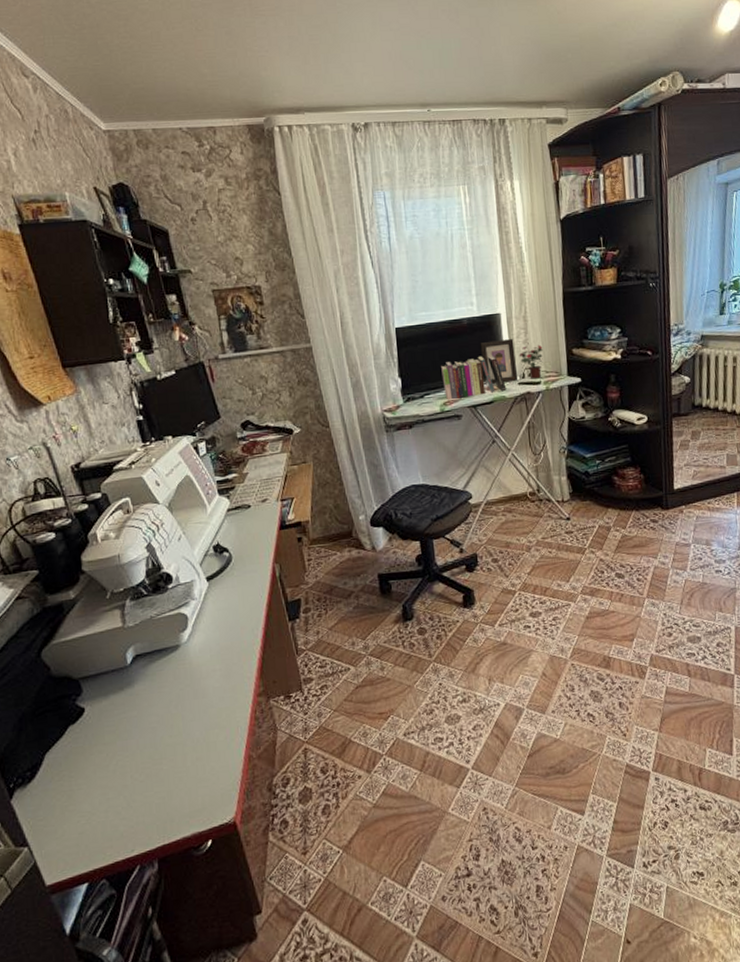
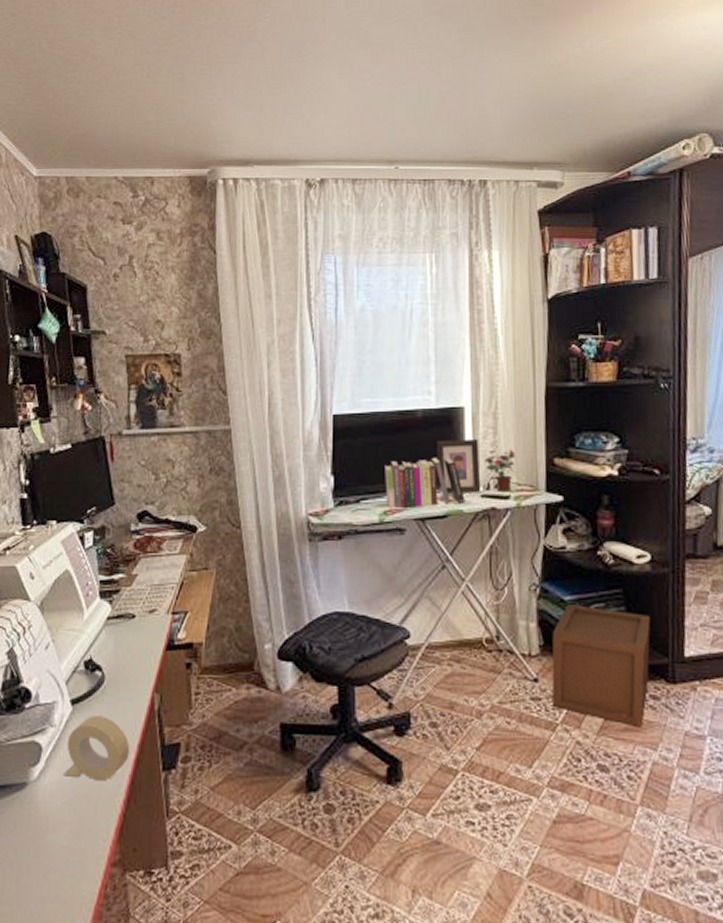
adhesive tape: none [208,586,261,636] -> present [63,716,130,781]
storage box: none [578,459,650,544] -> present [551,603,651,728]

